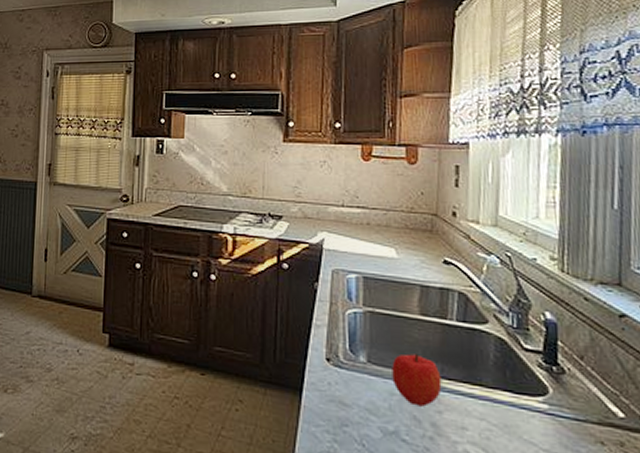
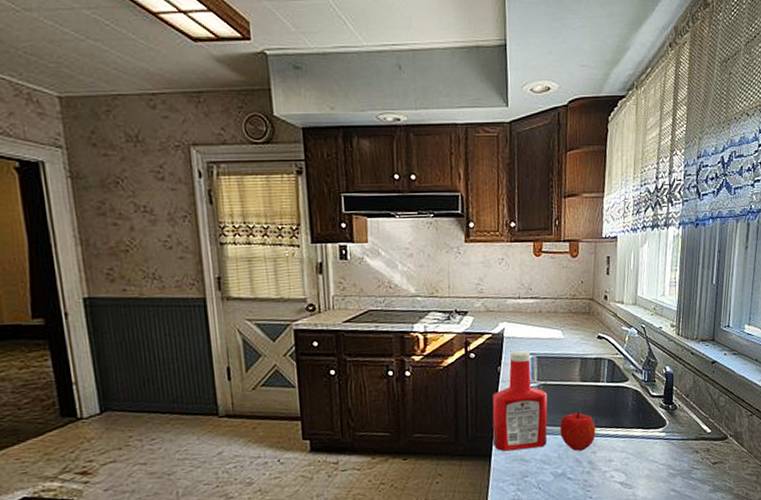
ketchup bottle: none [304,267,376,392] -> present [492,350,548,452]

